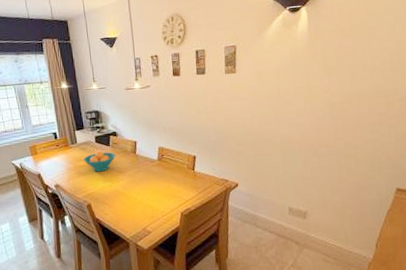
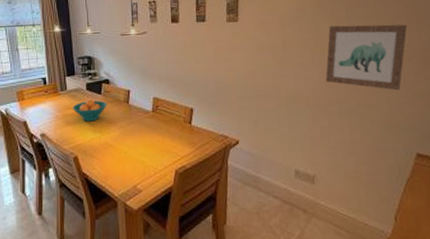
wall art: none [316,71,392,133] -> present [325,24,407,91]

